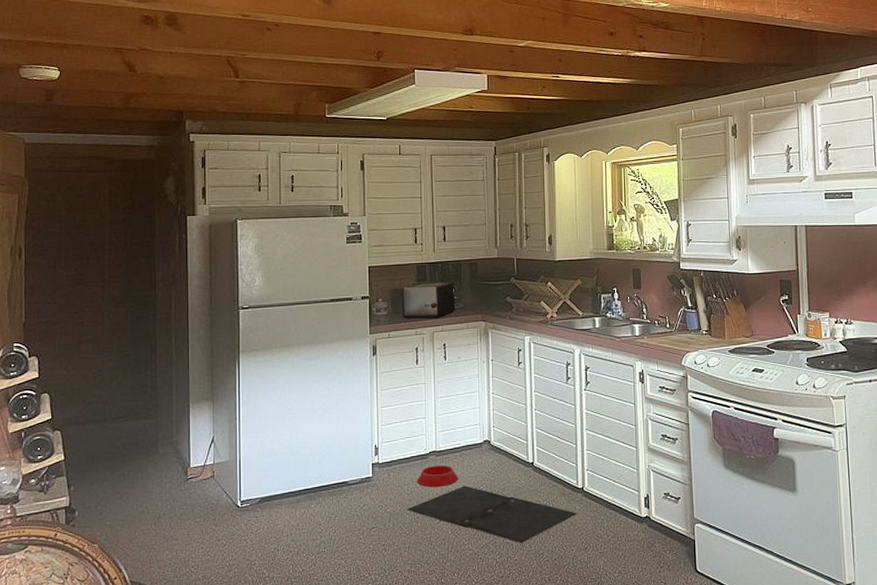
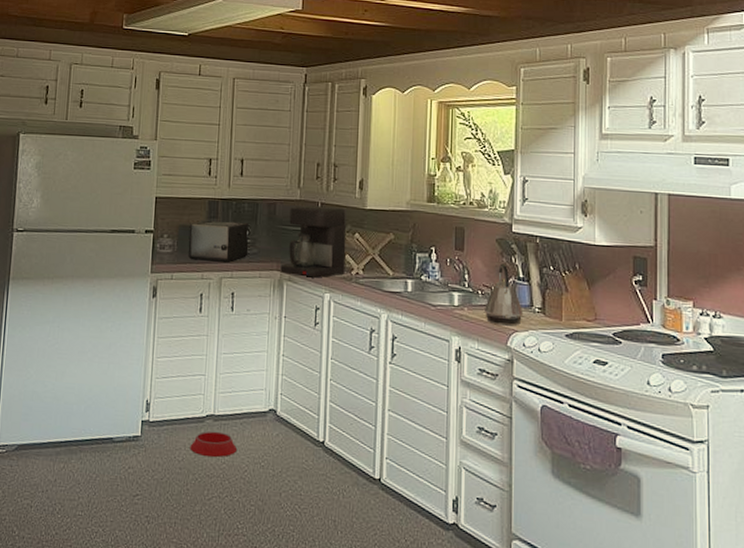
door mat: present [406,485,577,543] -> none [176,459,371,535]
coffee maker: none [485,261,541,324] -> present [280,205,346,278]
kettle: none [661,296,694,348] -> present [485,263,524,326]

